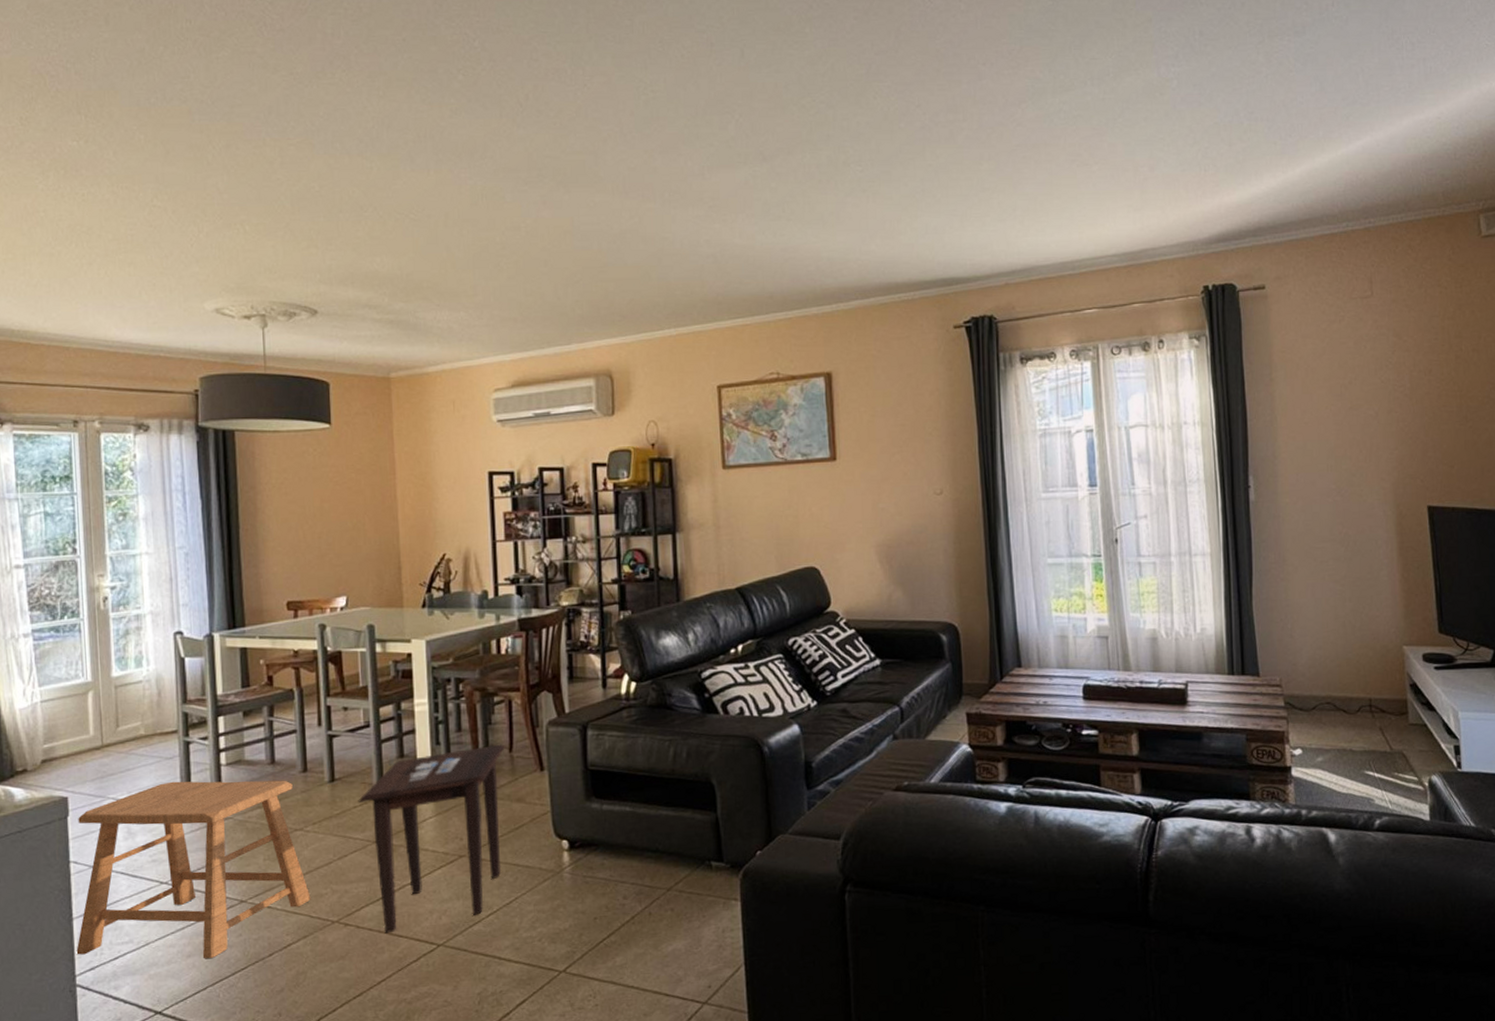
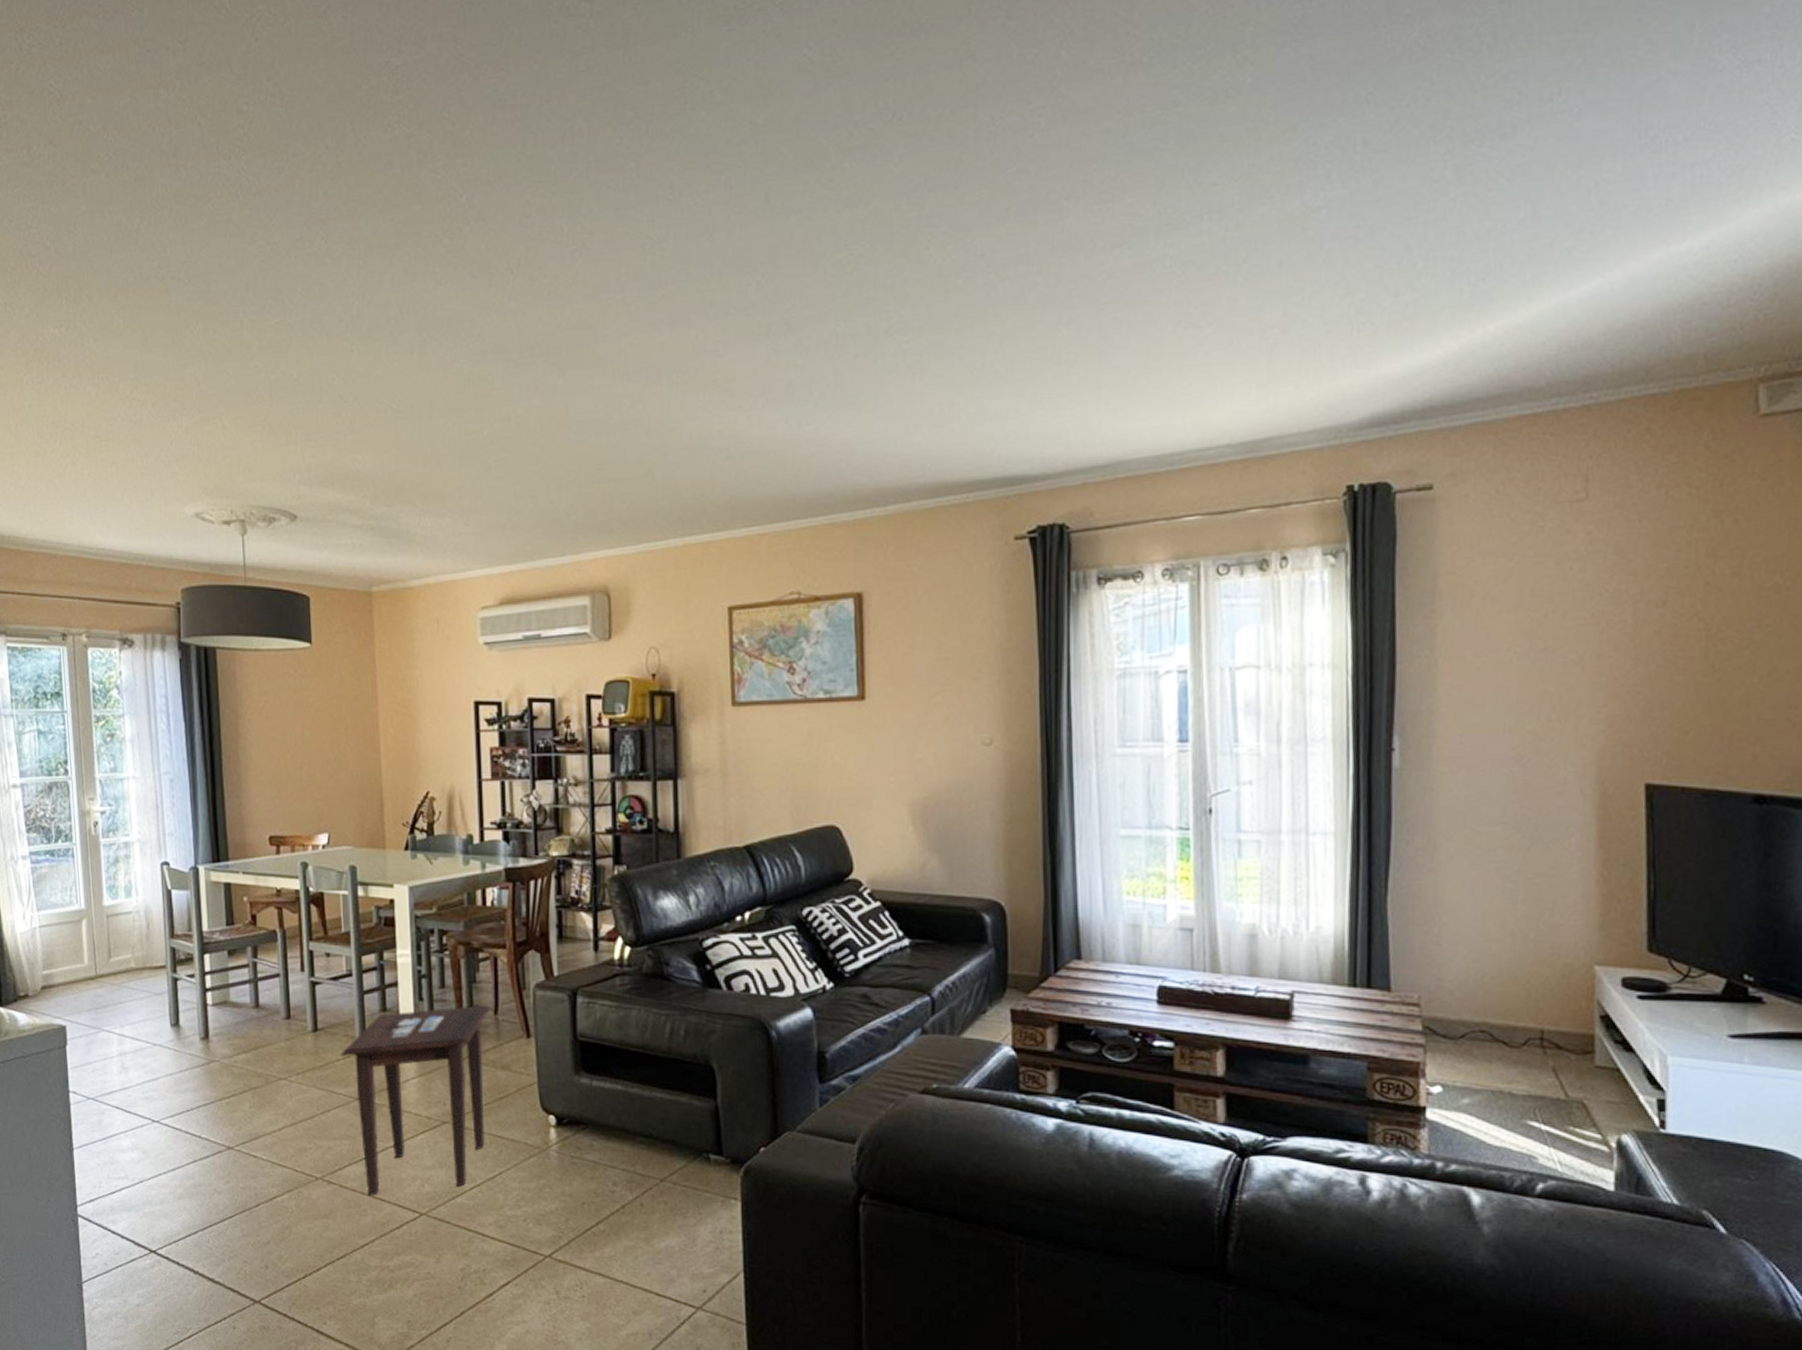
stool: present [76,780,311,959] -> none [76,1018,295,1203]

